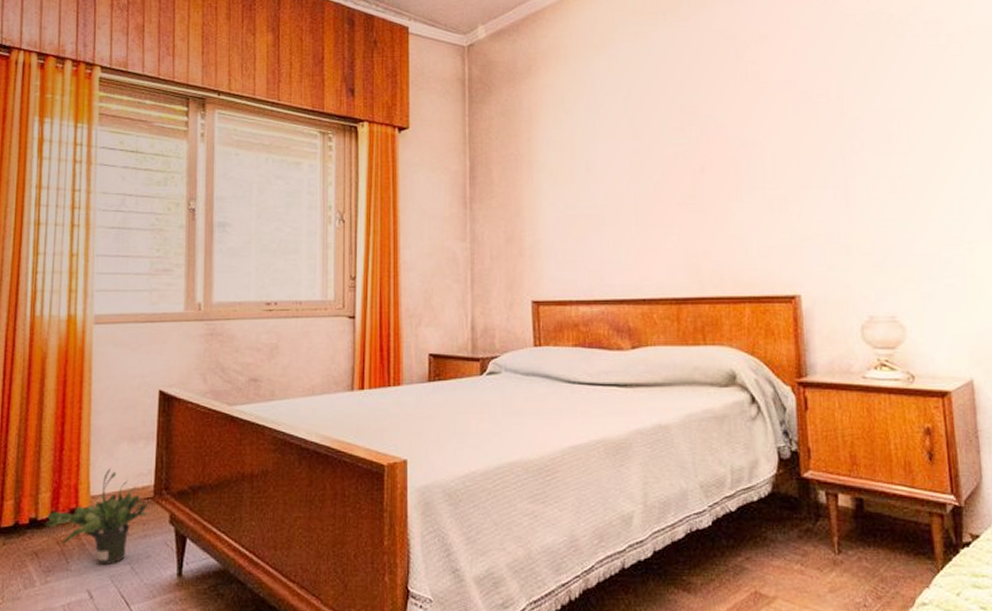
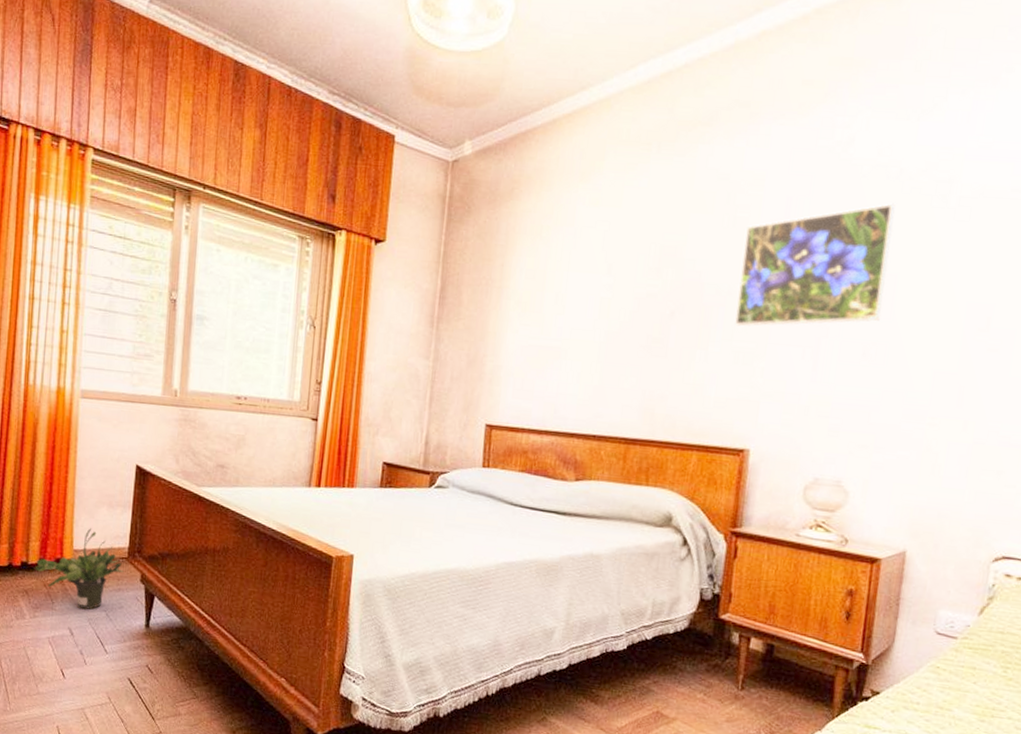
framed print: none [760,46,900,175] -> present [735,203,895,327]

